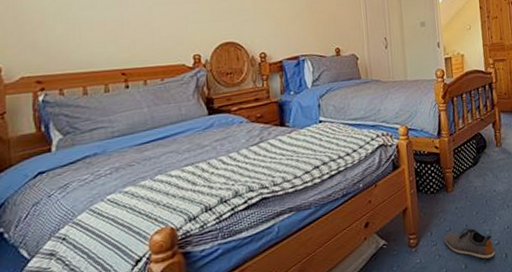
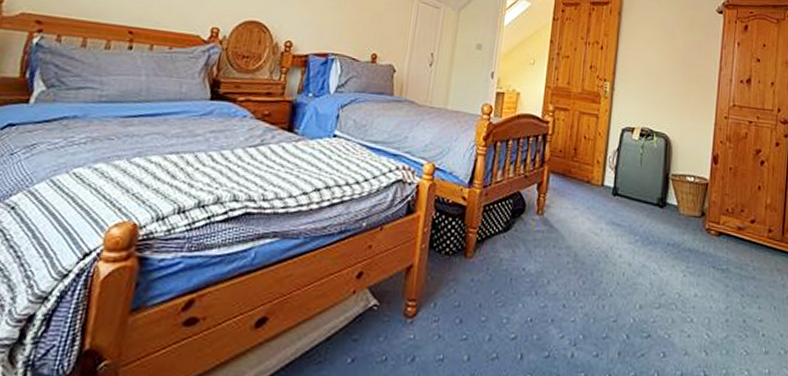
shoe: present [444,228,496,260] -> none [448,309,510,355]

